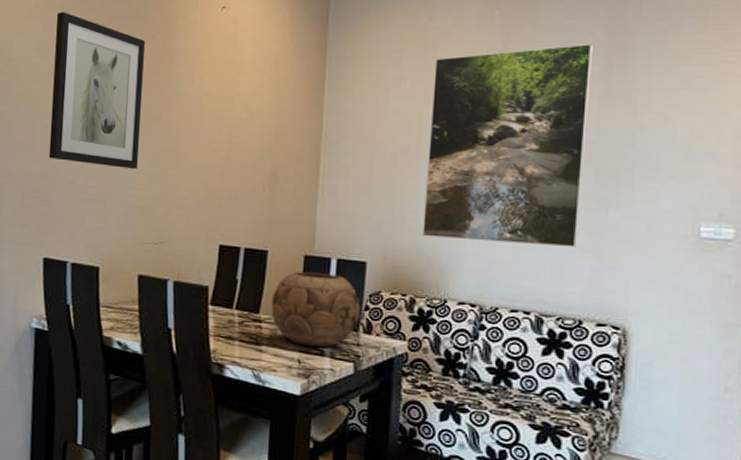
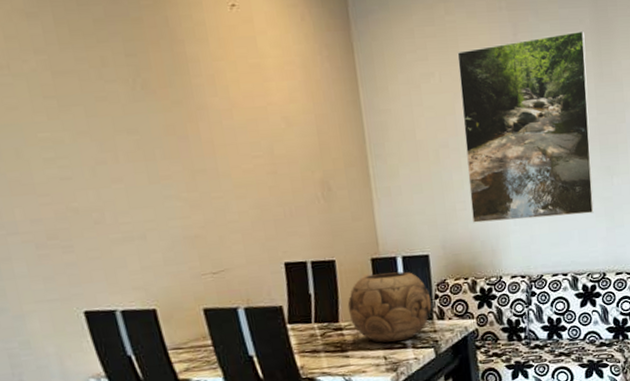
wall art: present [49,12,146,170] -> none [20,16,175,199]

